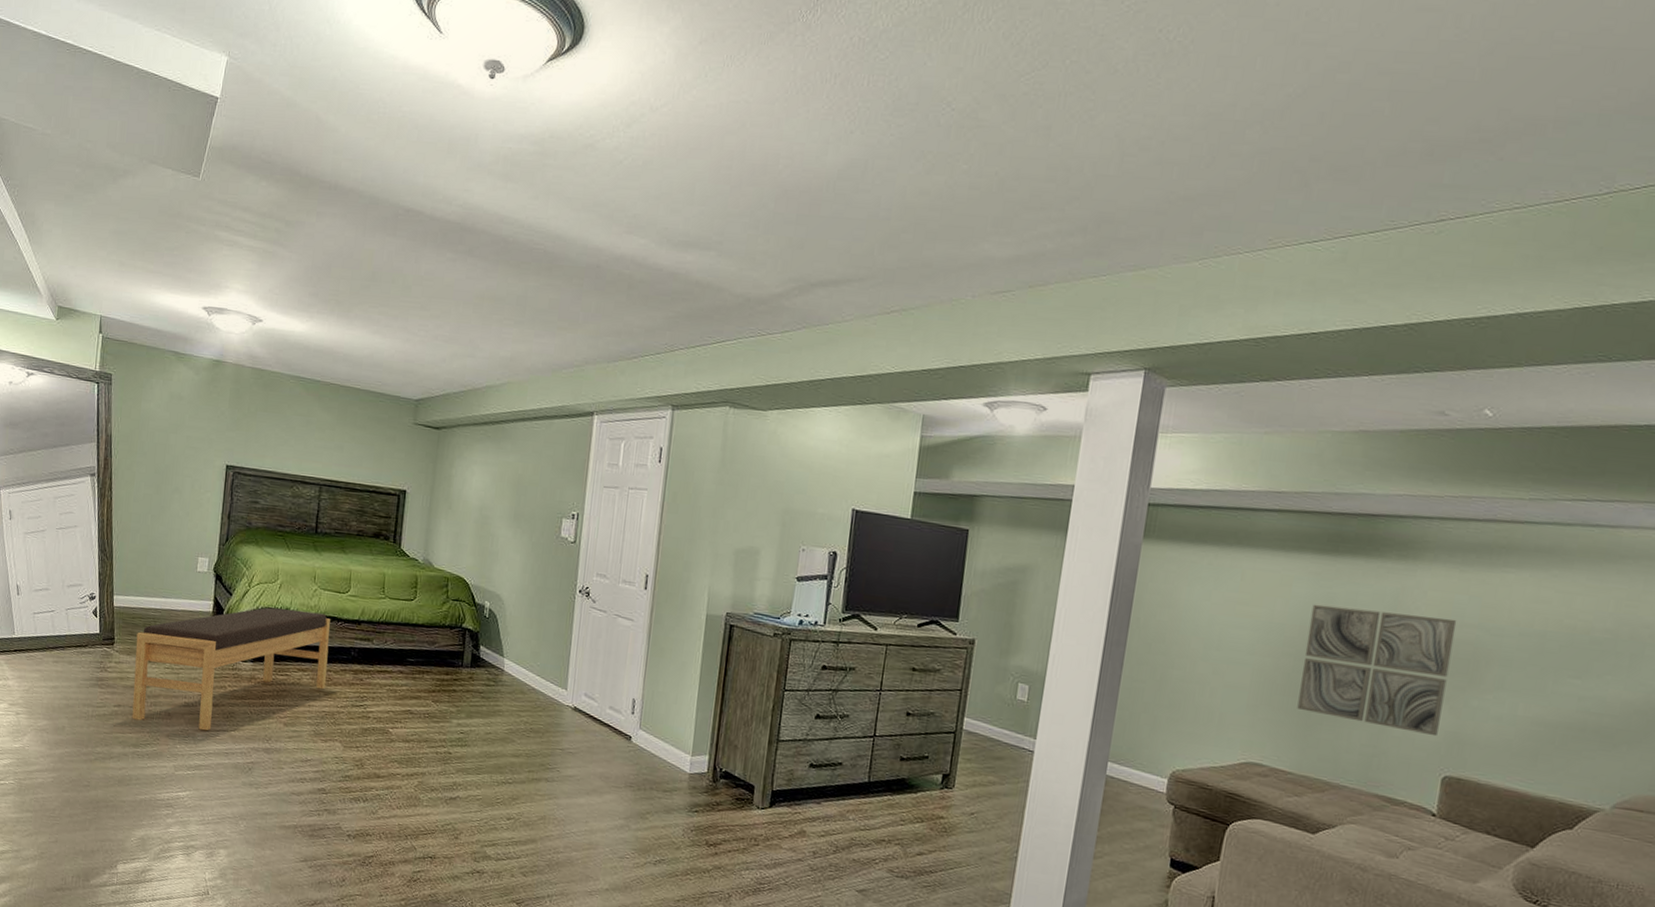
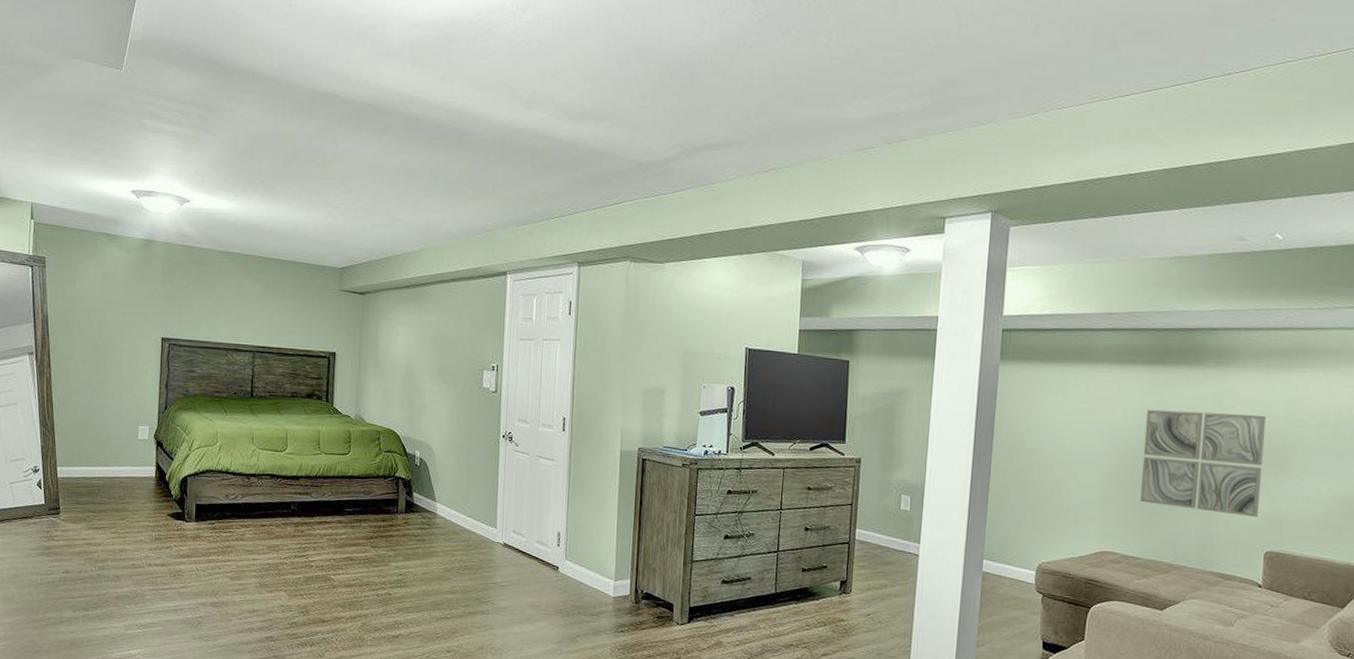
bench: present [132,607,330,731] -> none [80,469,270,590]

